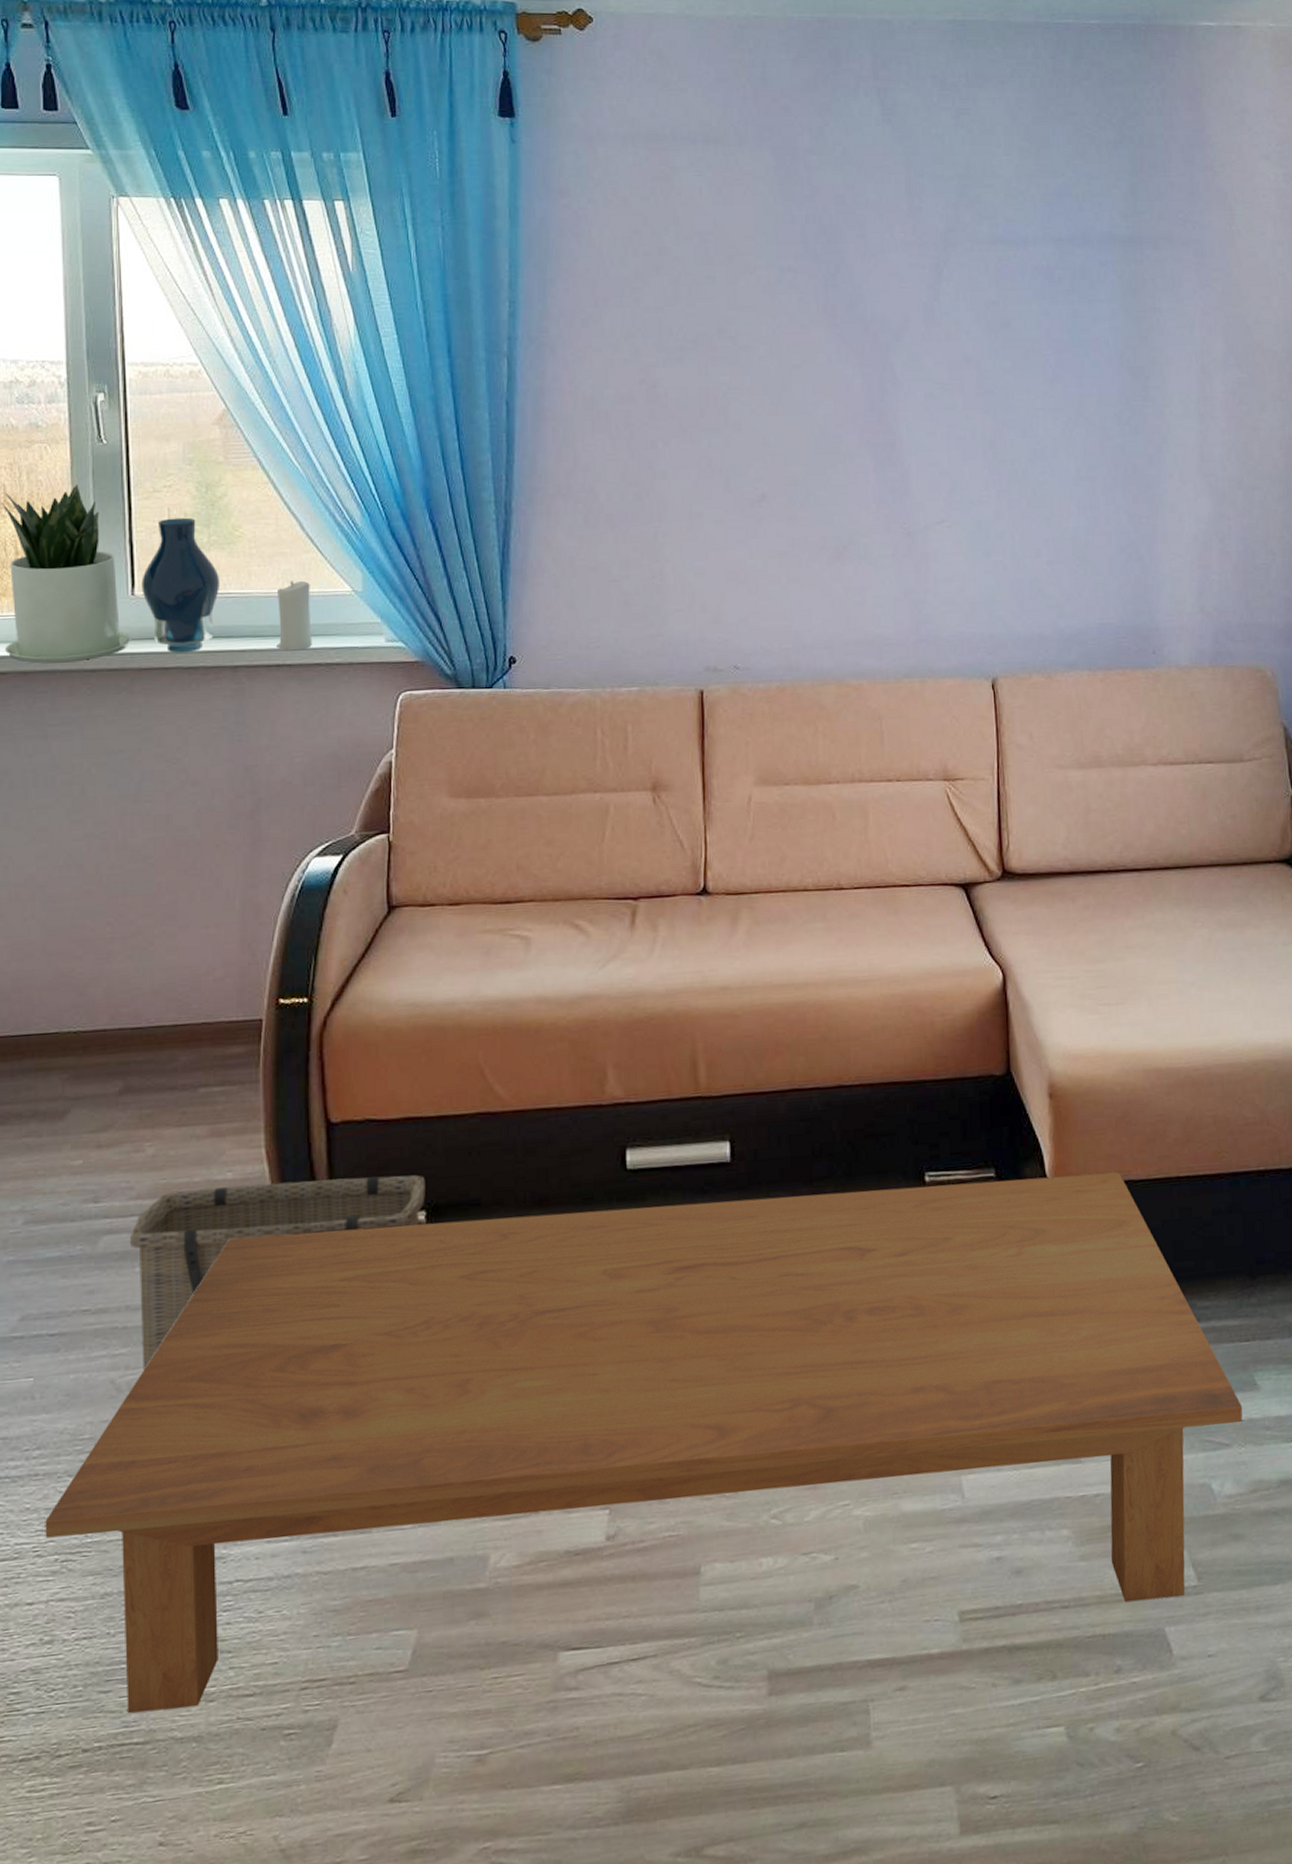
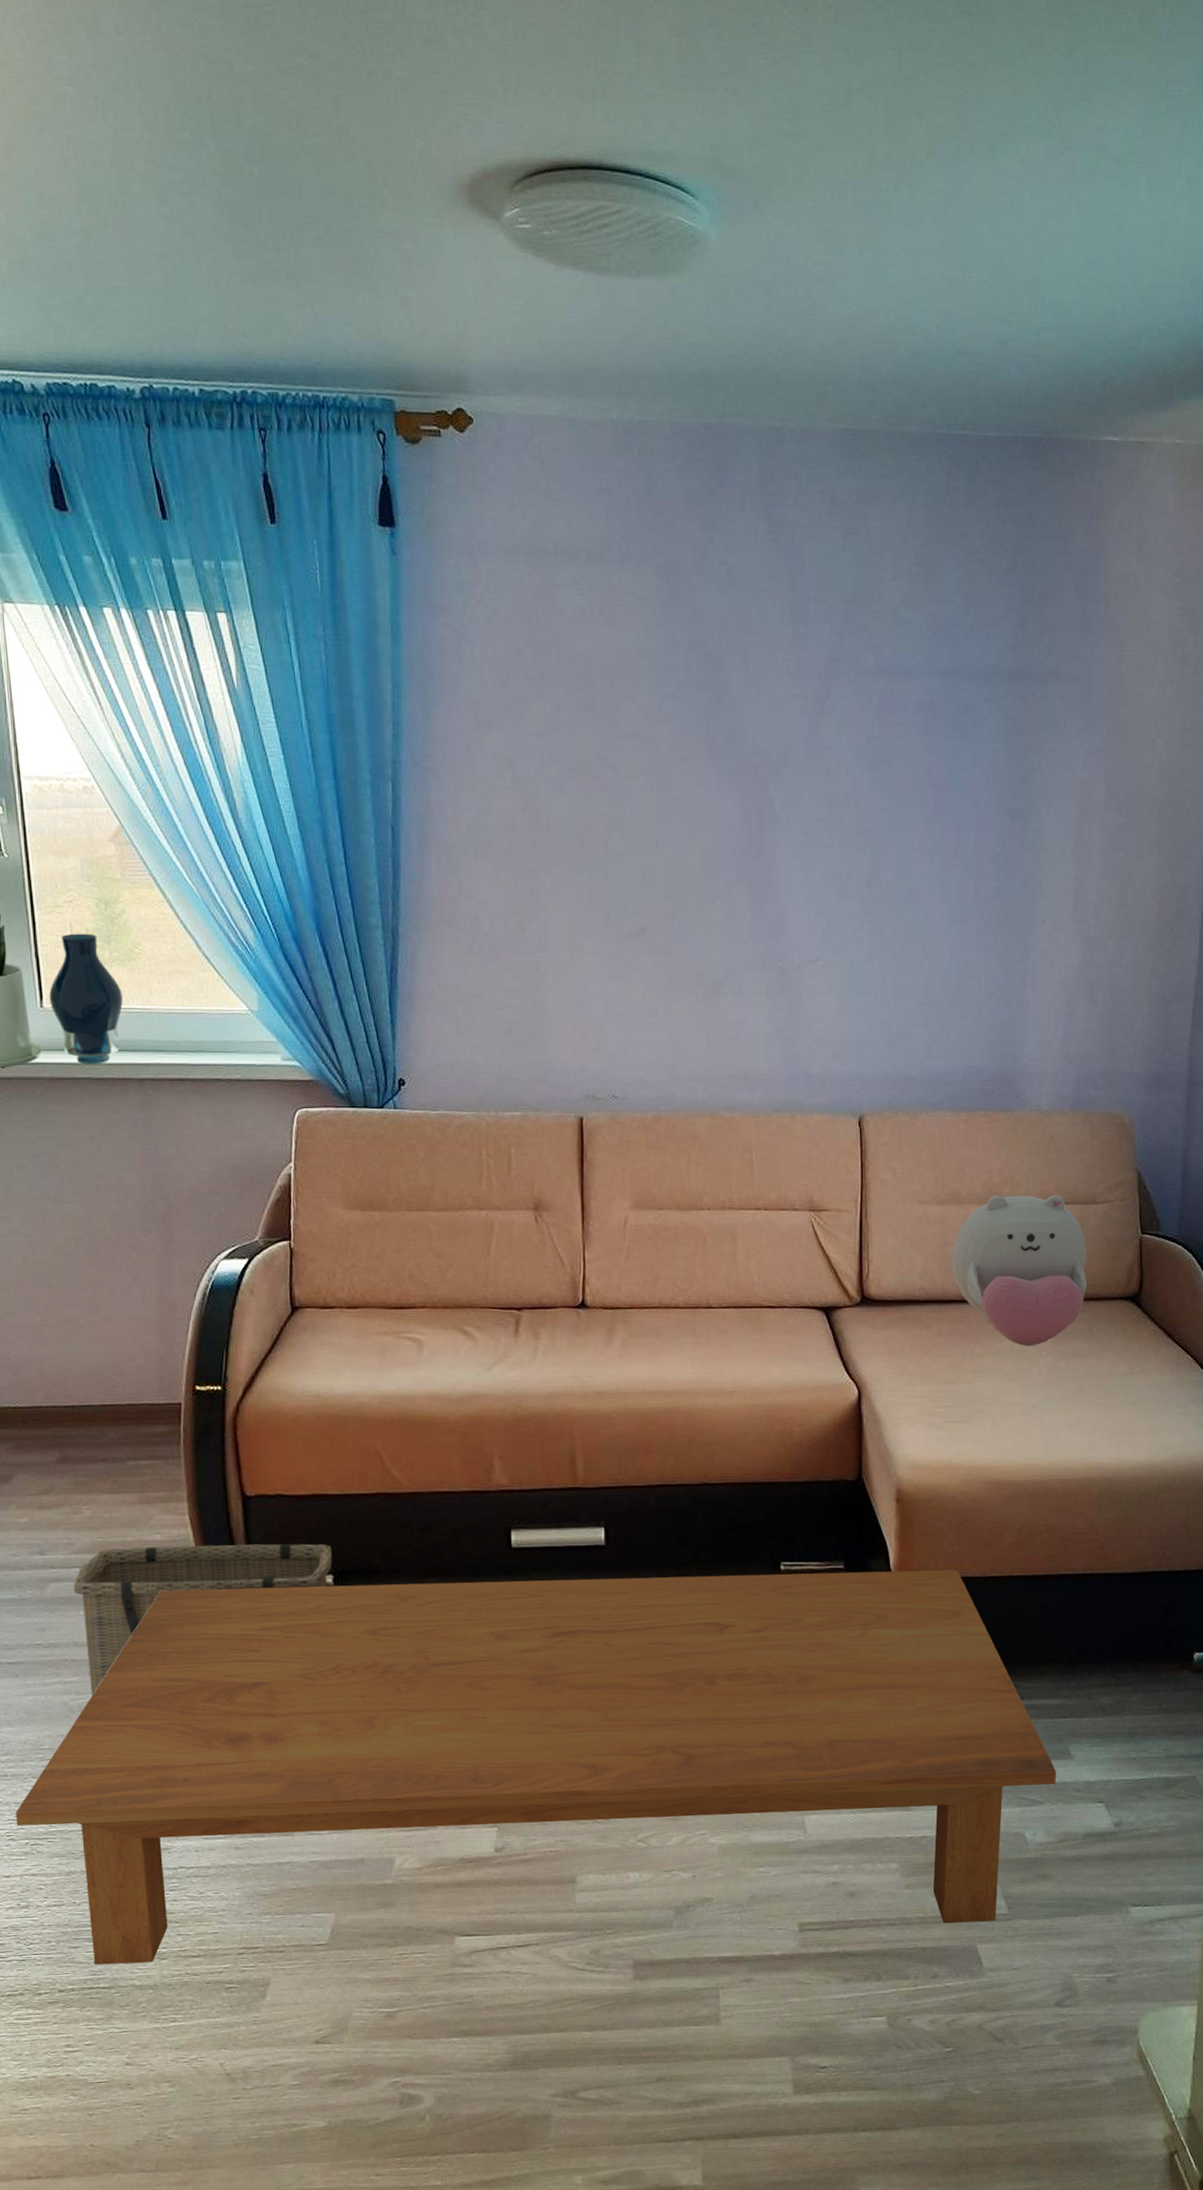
candle: present [275,581,312,651] -> none [178,998,212,1066]
plush toy: none [1095,753,1240,918] -> present [951,1195,1088,1346]

